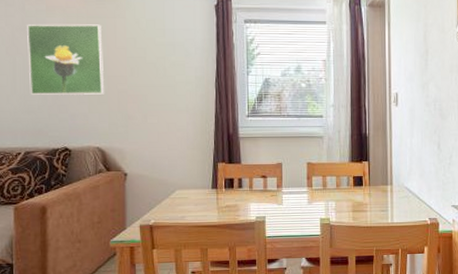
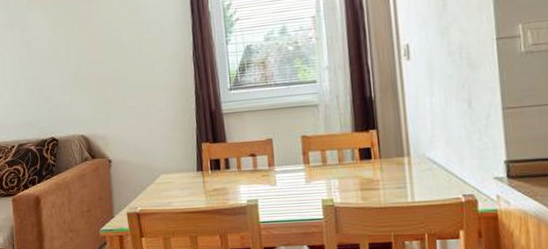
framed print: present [27,24,104,95] -> none [12,11,84,89]

